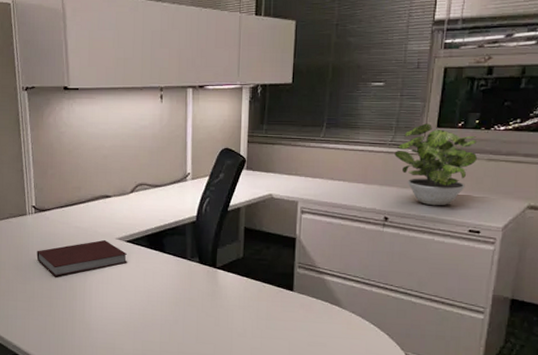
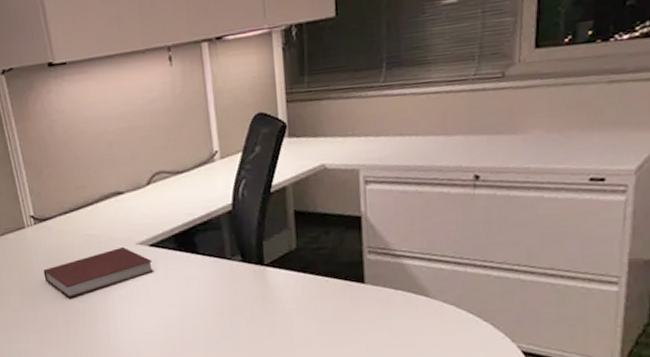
potted plant: present [394,123,477,206] -> none [481,44,593,153]

